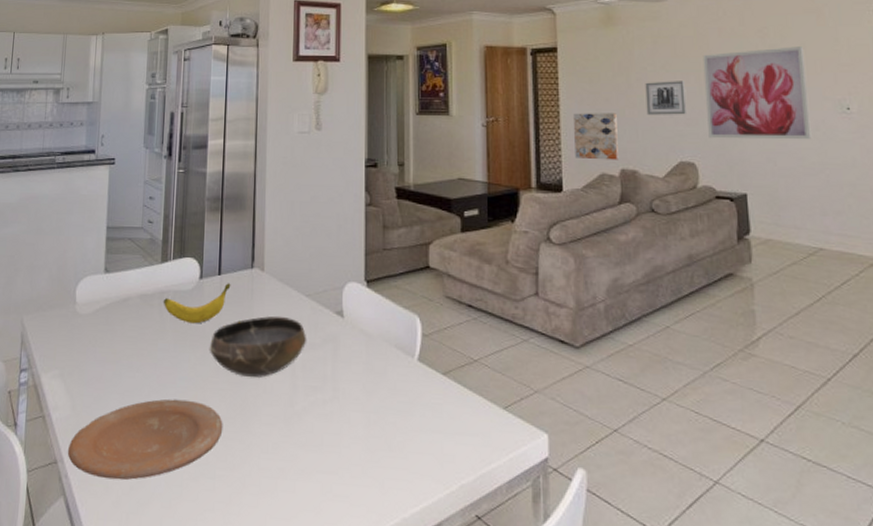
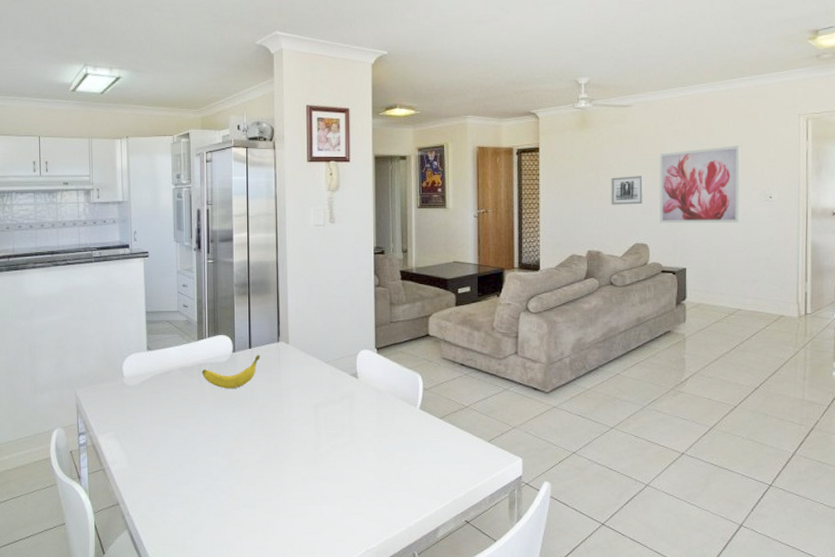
plate: present [67,399,223,480] -> none [127,449,260,514]
bowl: present [209,315,307,378] -> none [244,379,328,430]
wall art: present [574,113,618,160] -> none [551,204,586,244]

